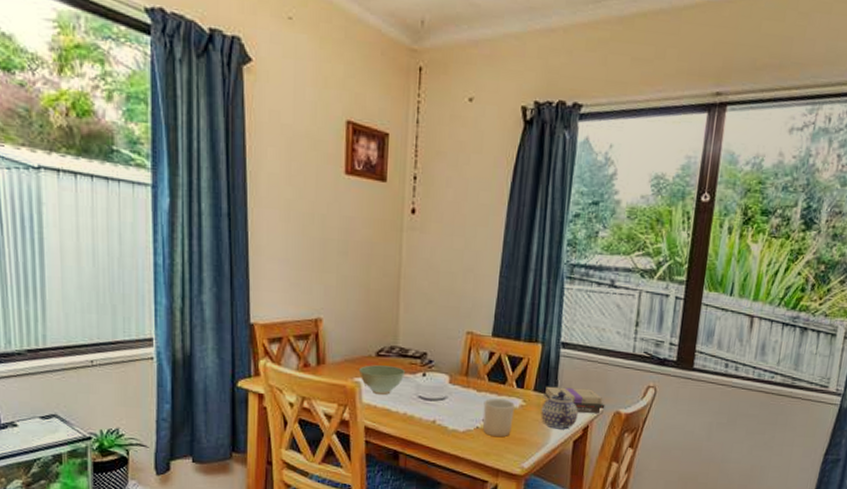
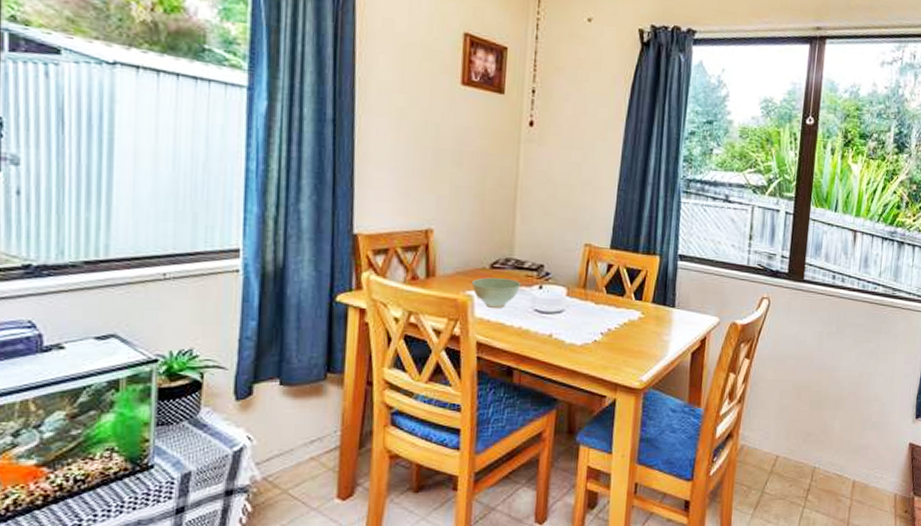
mug: present [482,398,515,437] -> none [600,311,633,351]
teapot: present [540,391,578,430] -> none [659,303,696,341]
books: present [542,386,605,414] -> none [660,298,722,325]

